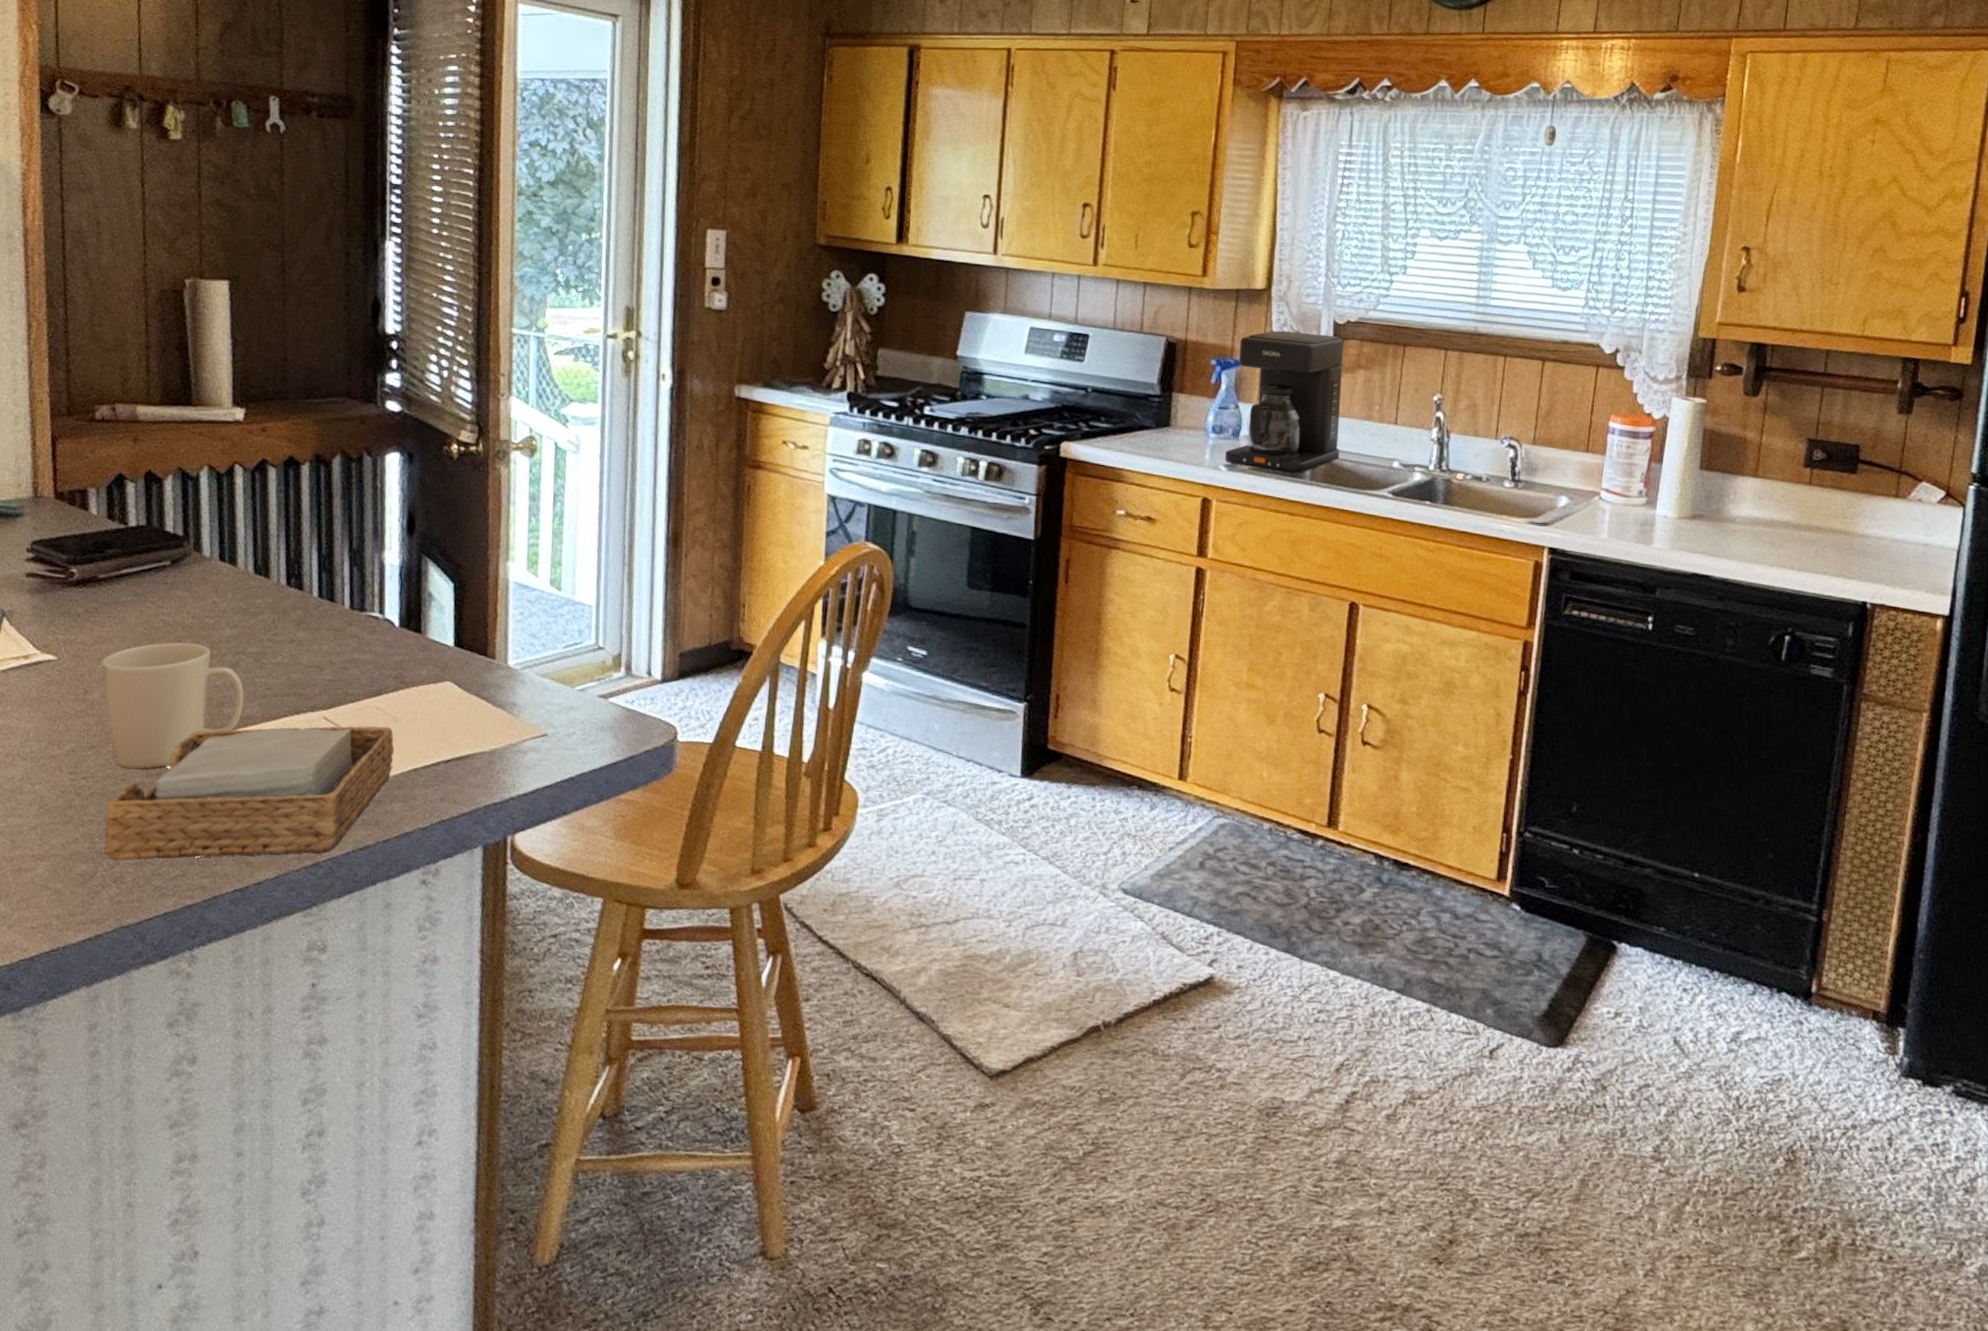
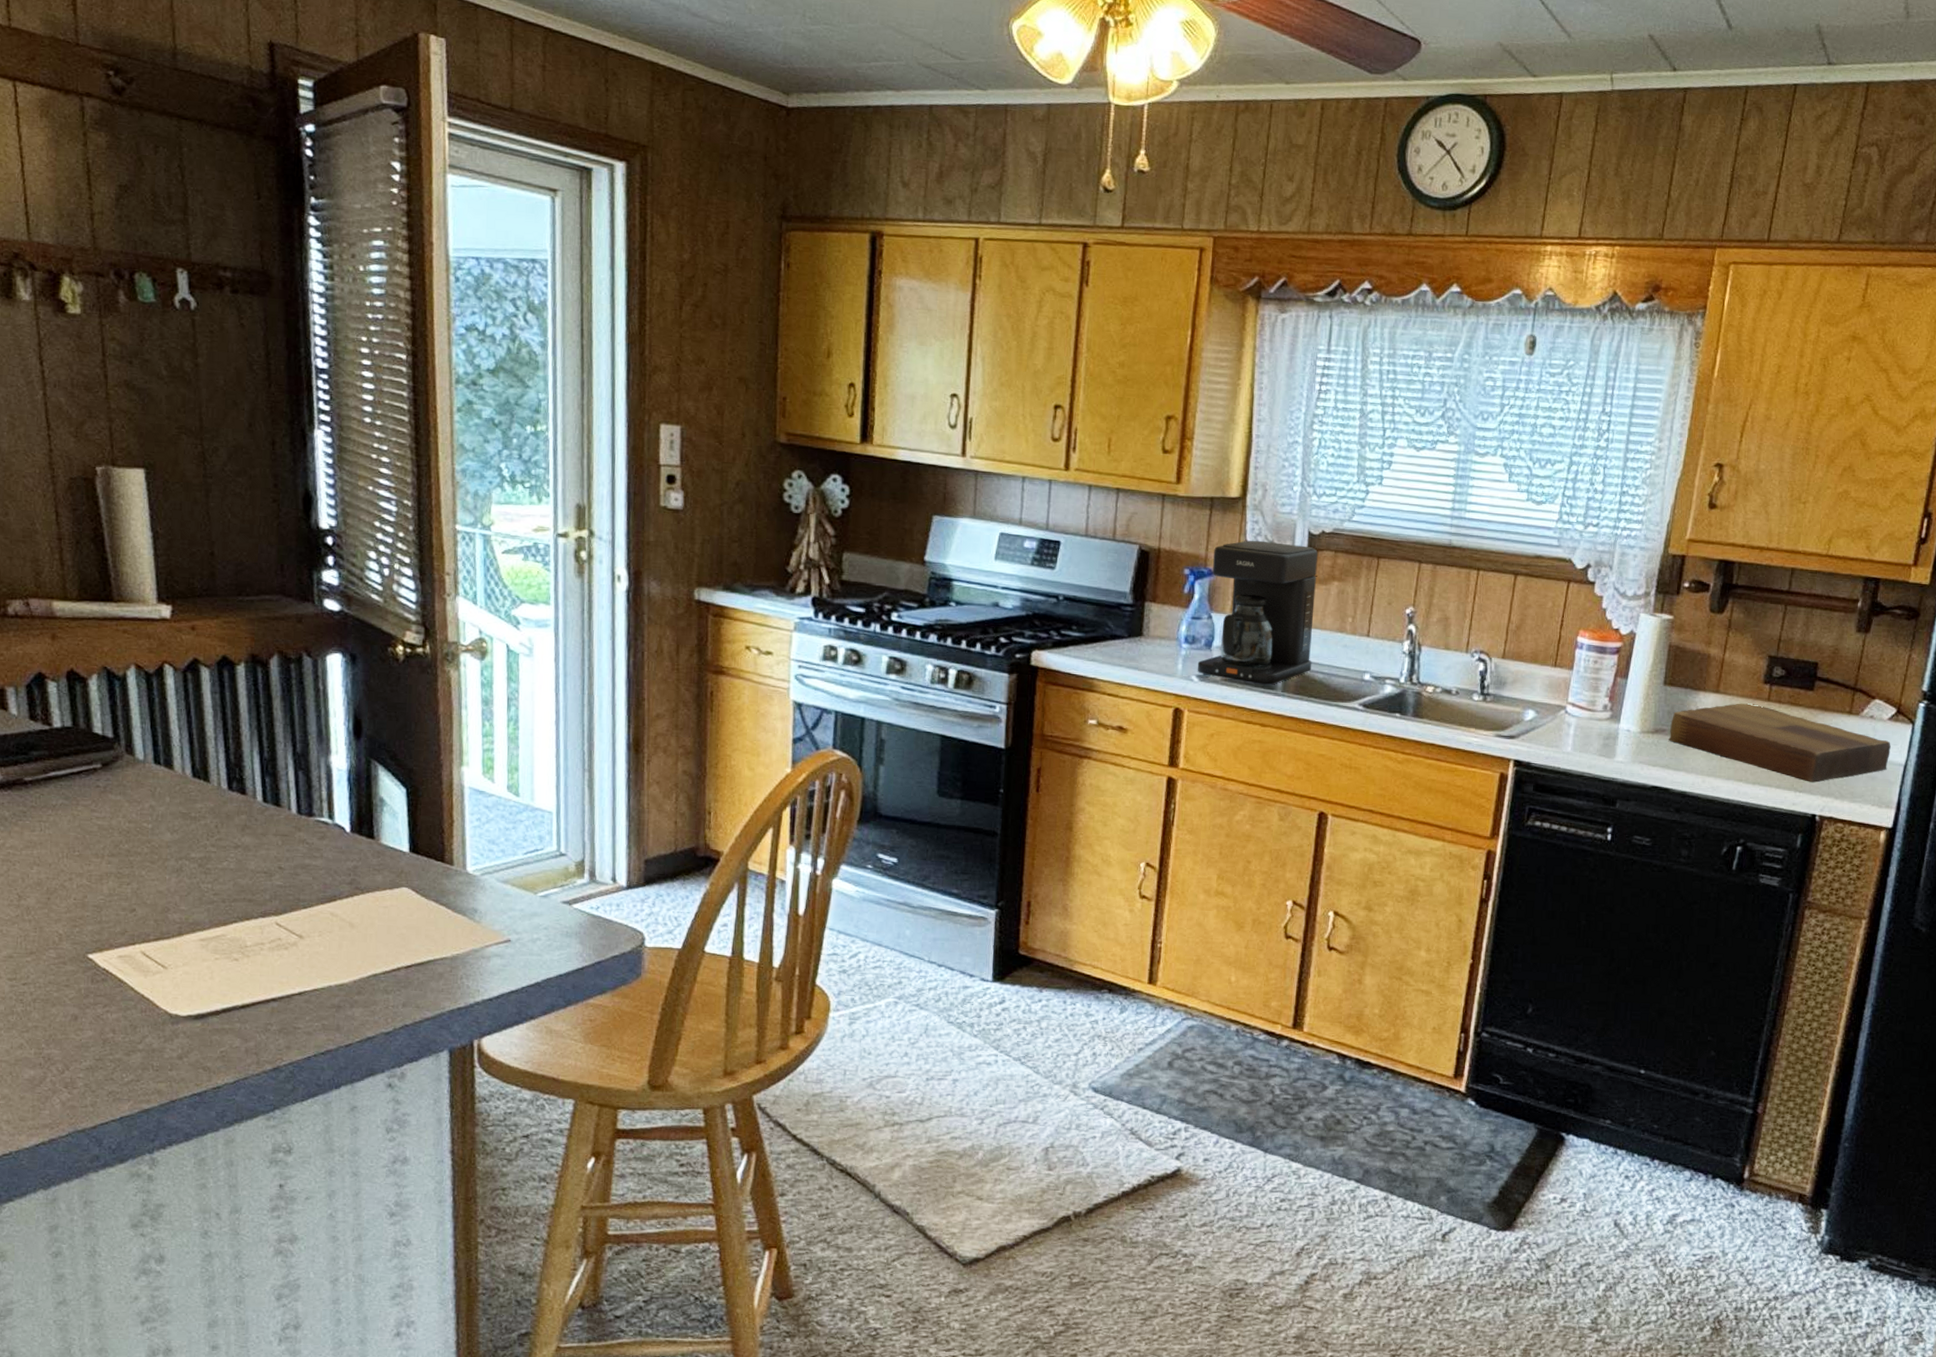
mug: present [101,642,244,769] -> none [34,847,190,975]
napkin holder: present [104,726,395,861] -> none [51,932,352,1066]
cutting board: none [1707,487,1942,569] -> present [1668,703,1891,783]

